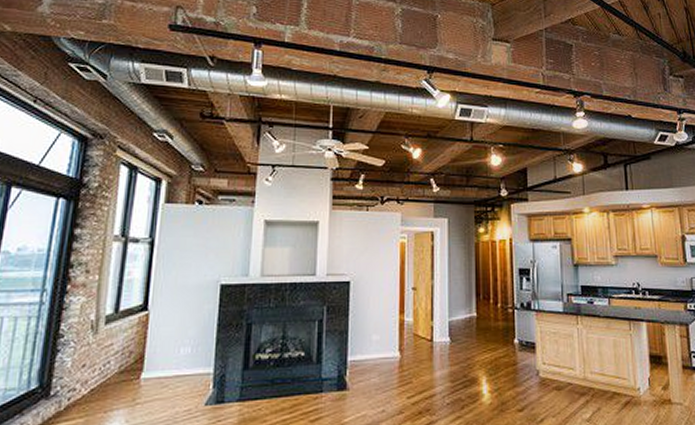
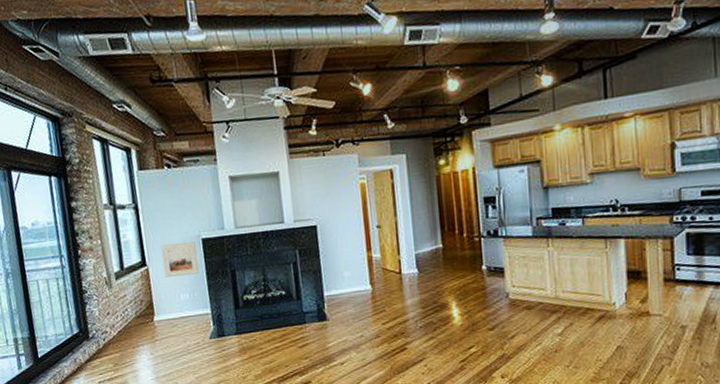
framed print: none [167,287,212,327] -> present [161,242,200,278]

